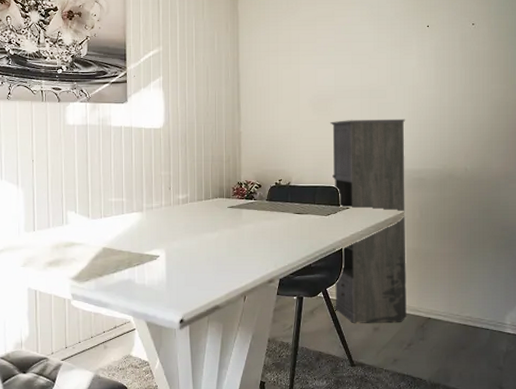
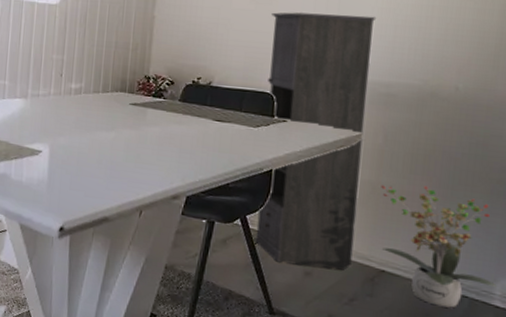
potted plant: none [422,247,507,340] -> present [381,185,497,308]

